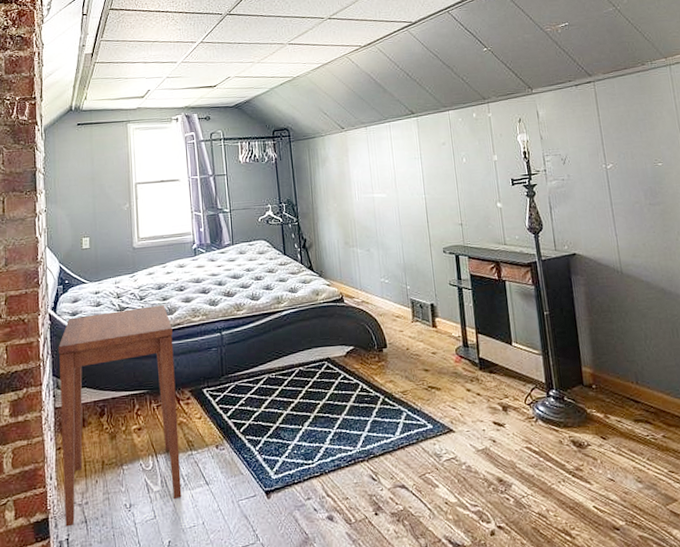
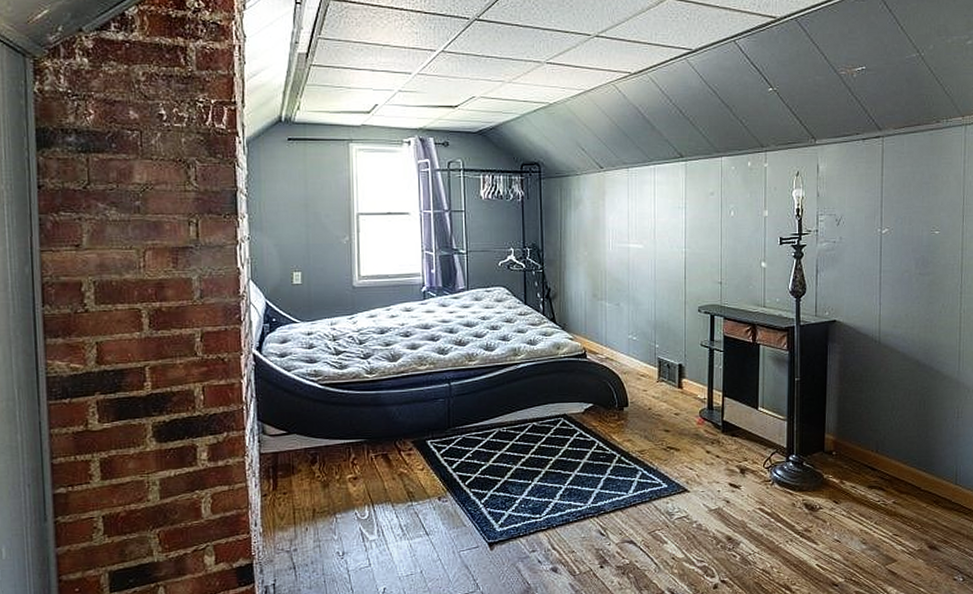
side table: present [58,305,182,527] -> none [263,351,399,573]

